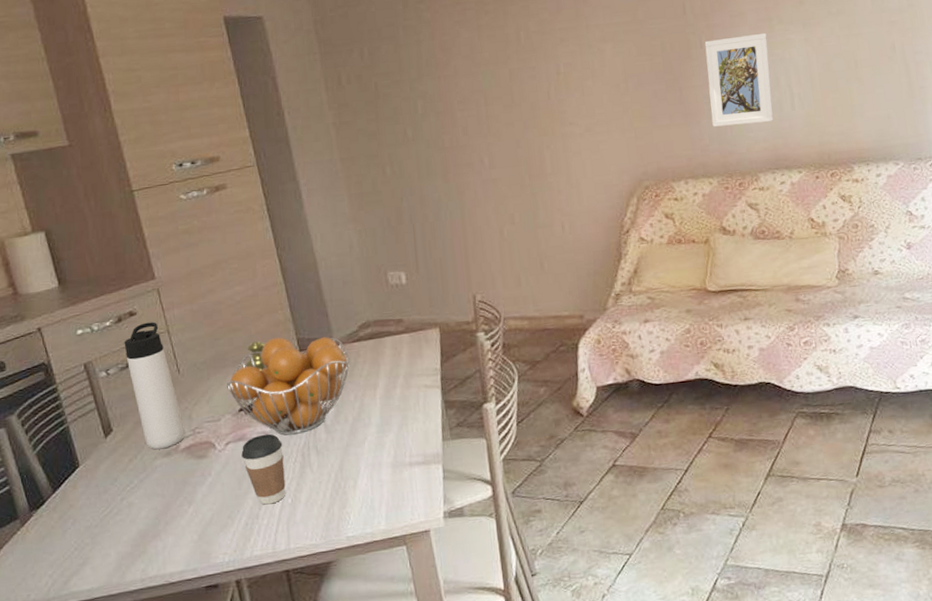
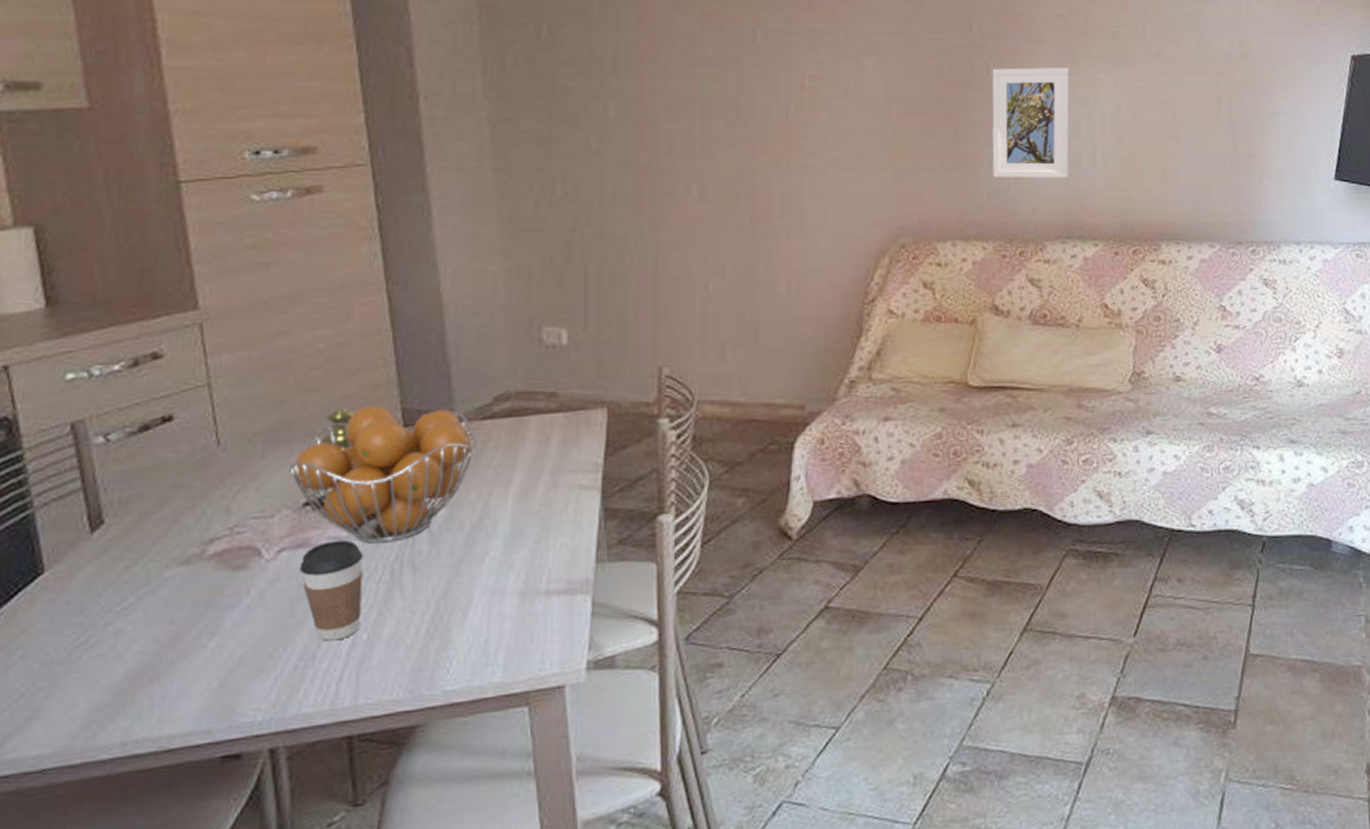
thermos bottle: present [124,322,186,450] -> none [138,370,218,554]

